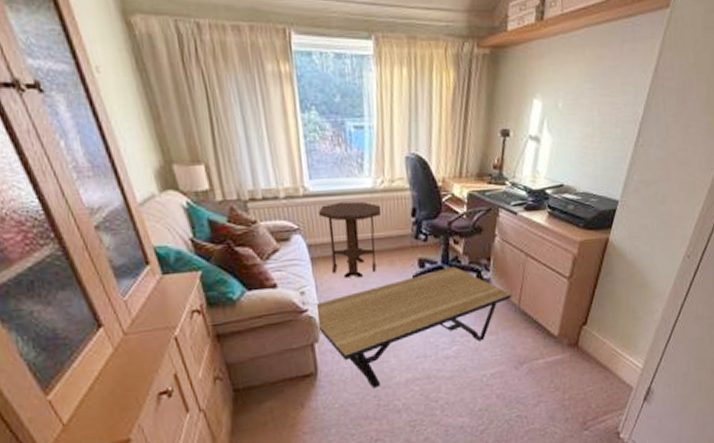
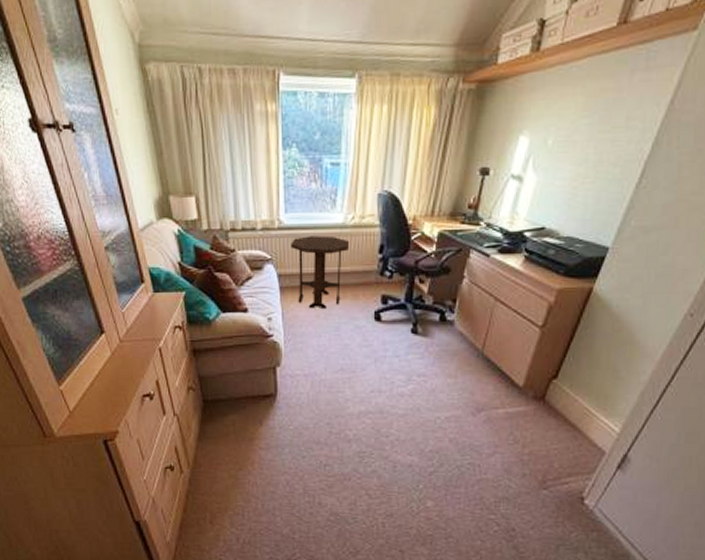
coffee table: present [314,266,512,388] -> none [279,305,476,416]

